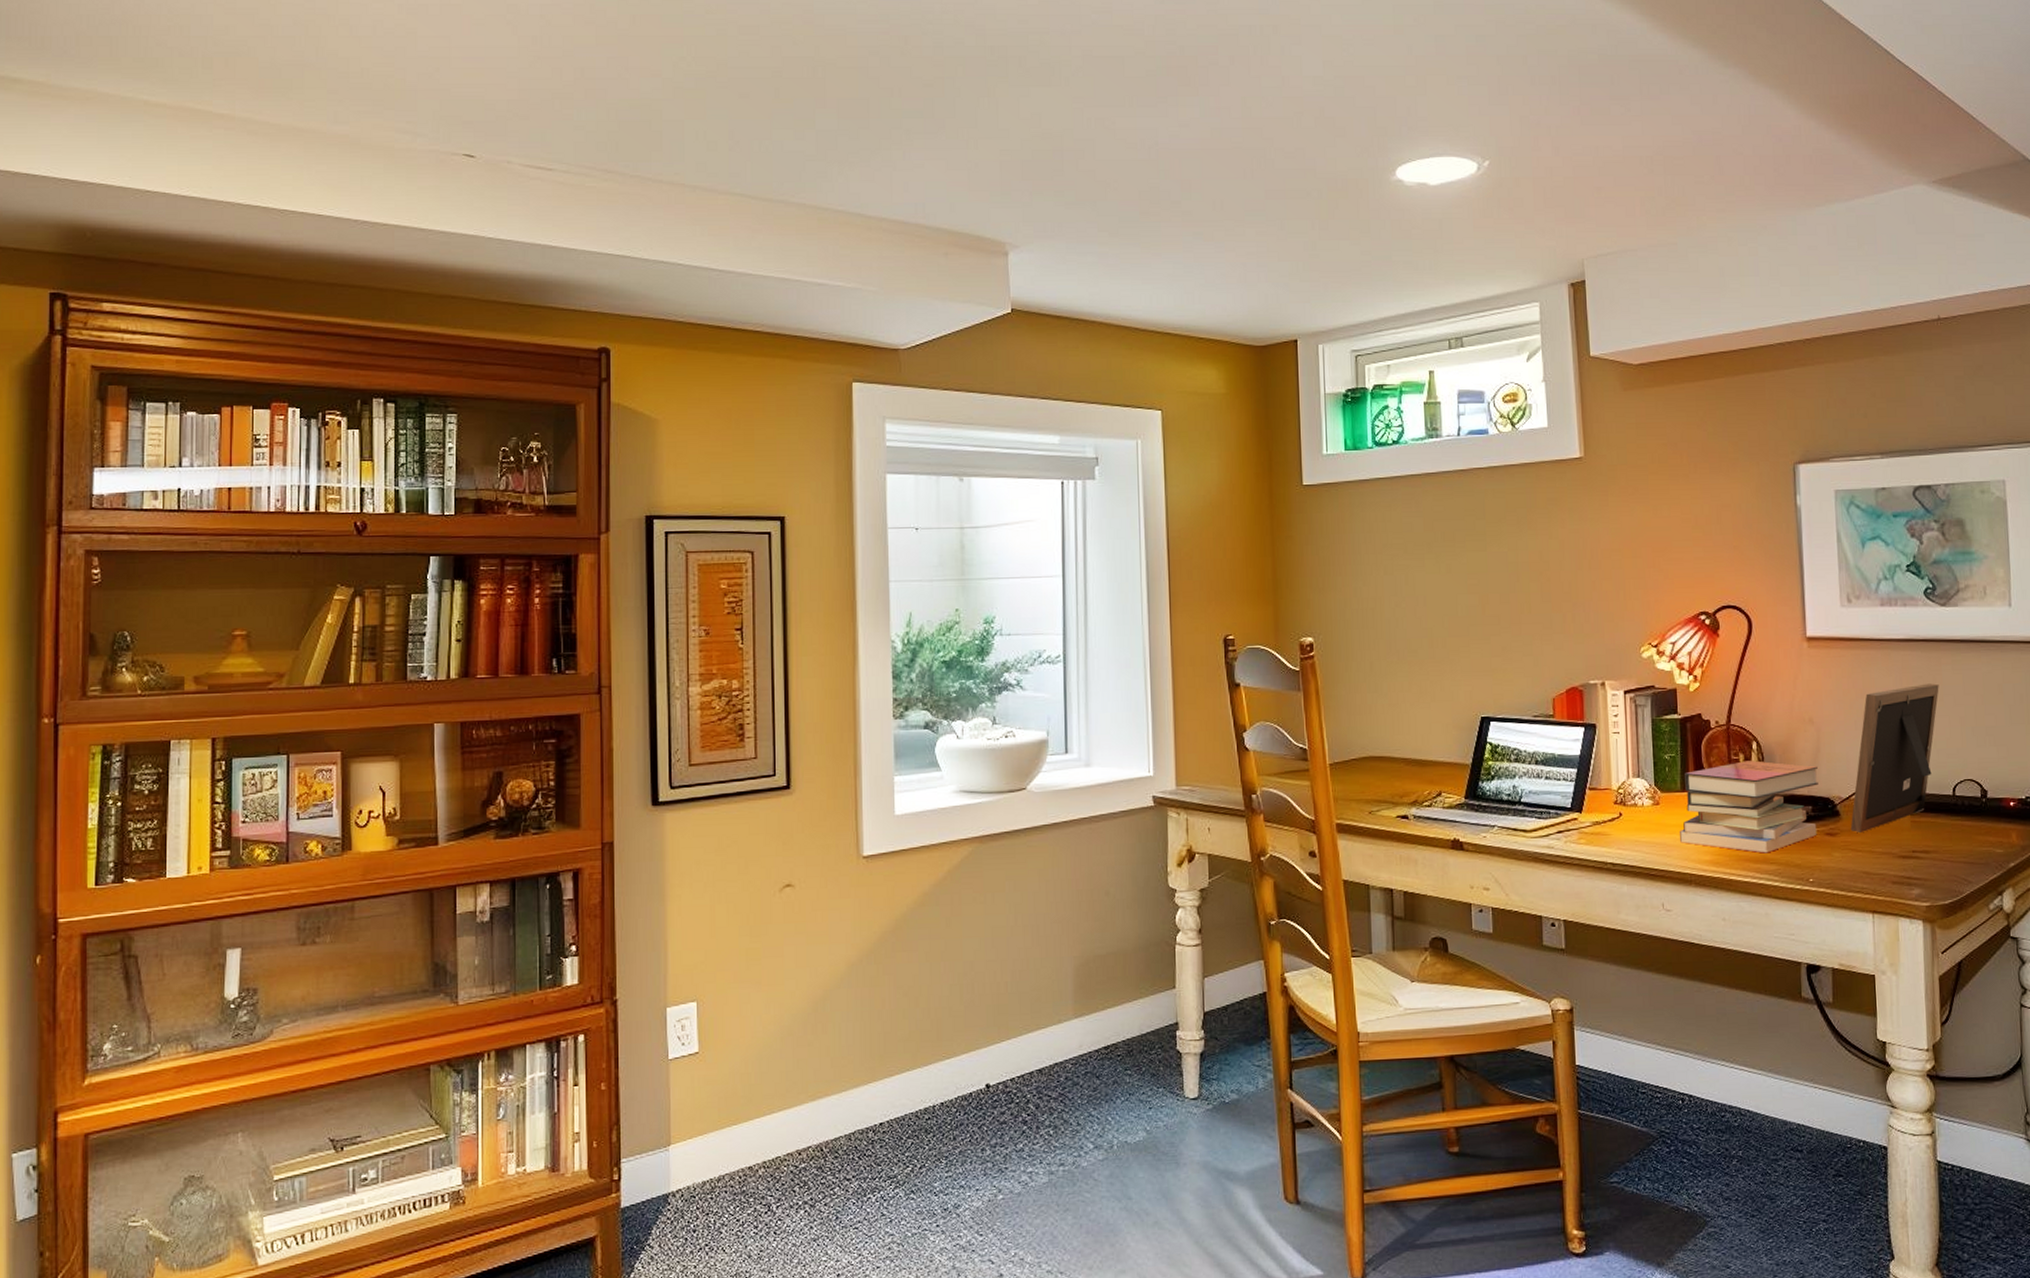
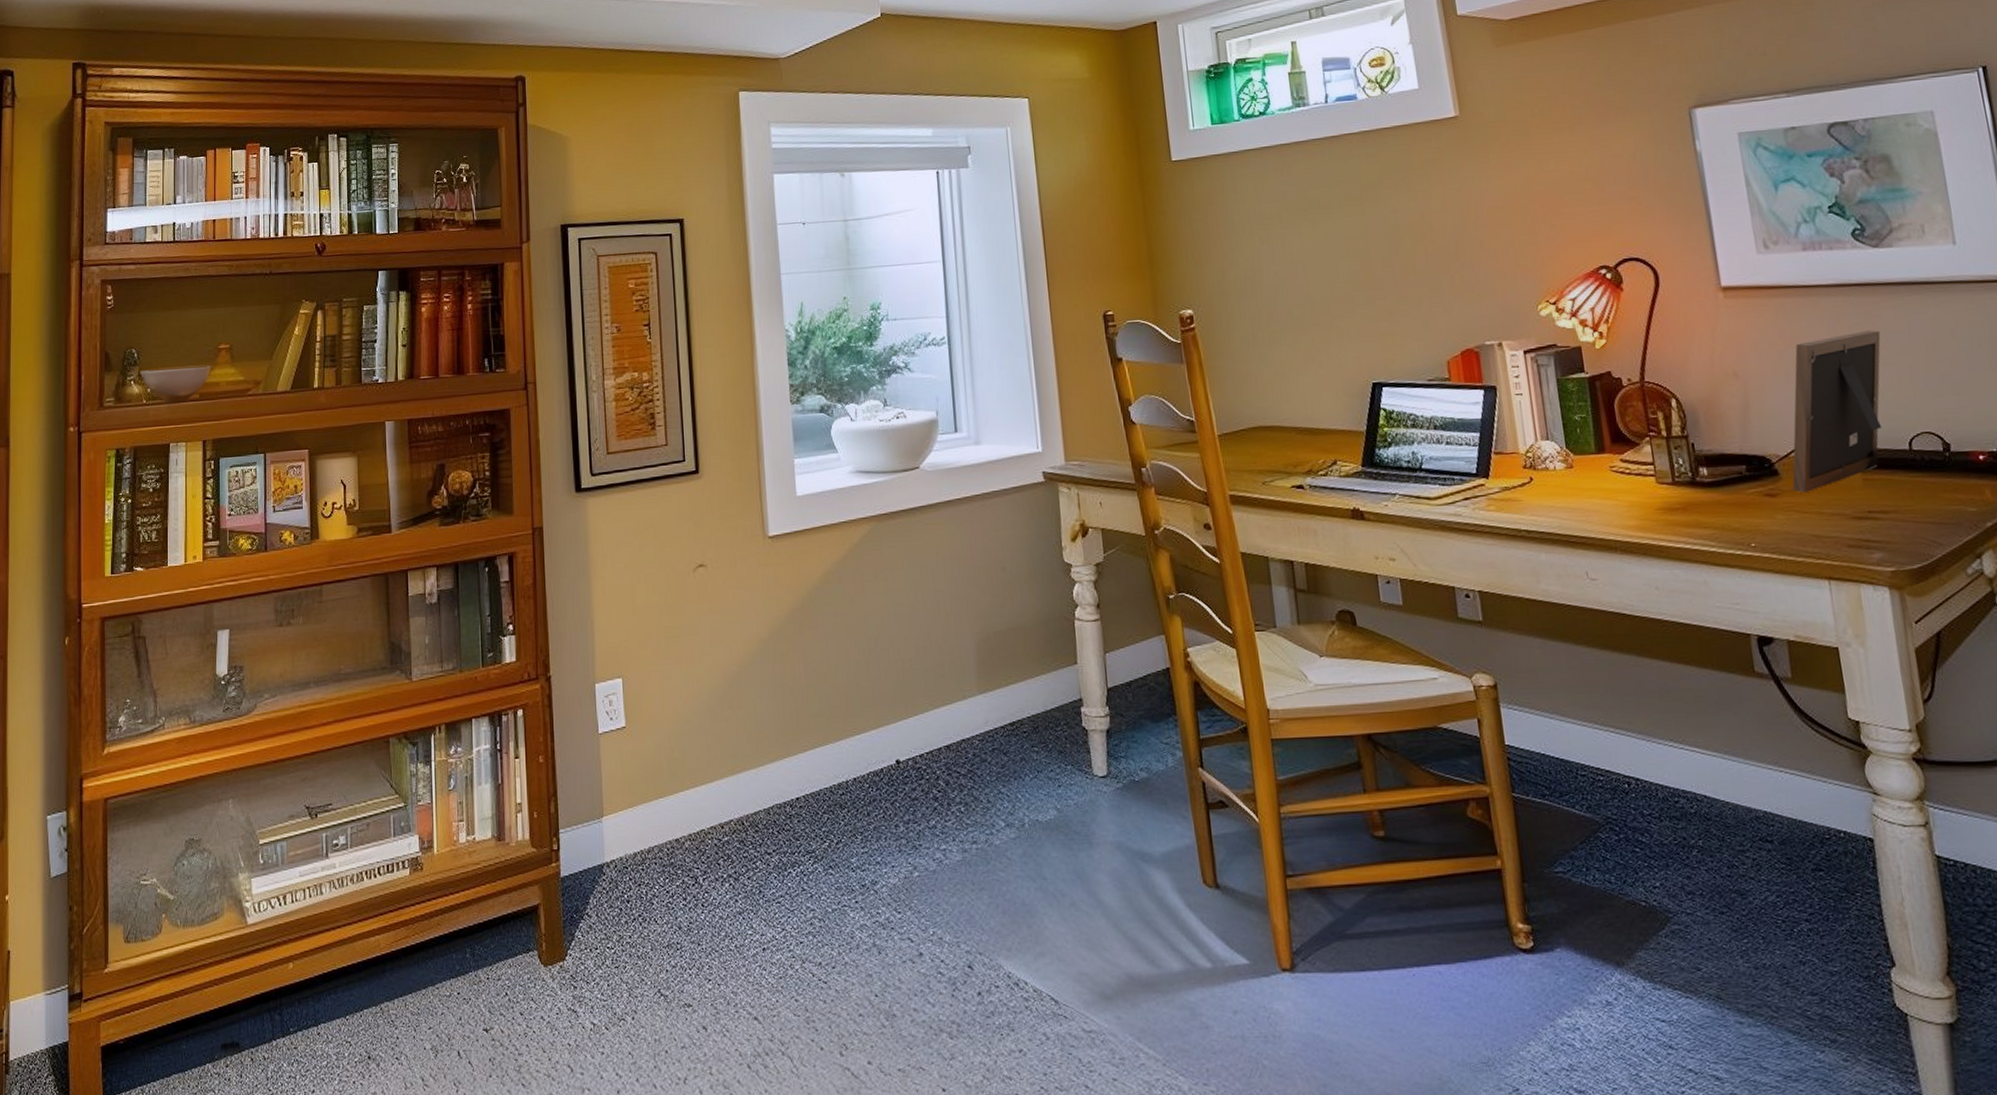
bowl: none [135,654,224,697] -> present [141,365,212,405]
books: present [1680,760,1818,853] -> none [1598,419,1755,517]

